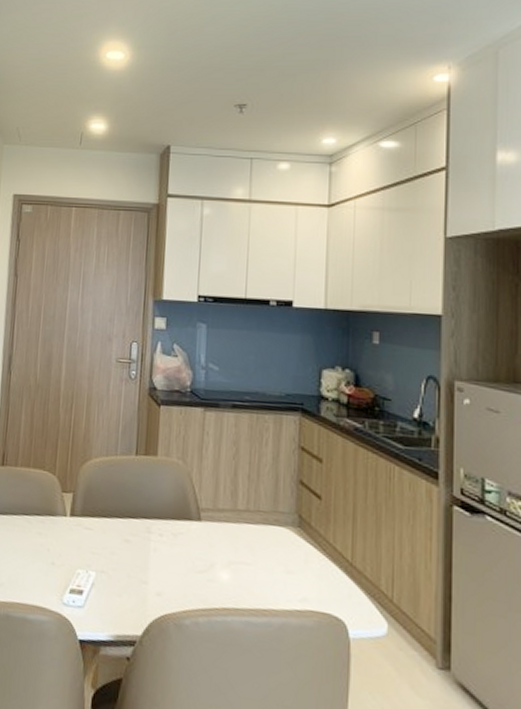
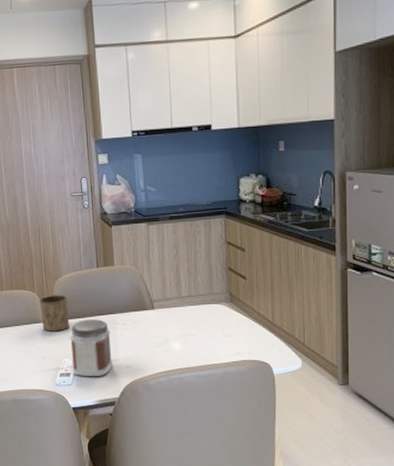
cup: none [57,481,94,532] -> present [39,295,69,332]
jar: none [86,520,142,602] -> present [70,319,114,377]

